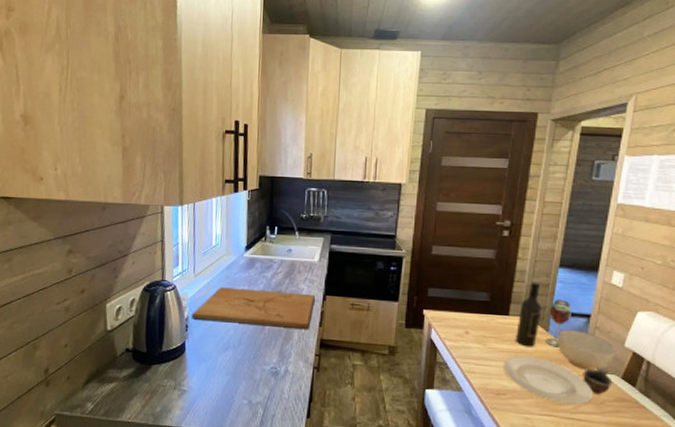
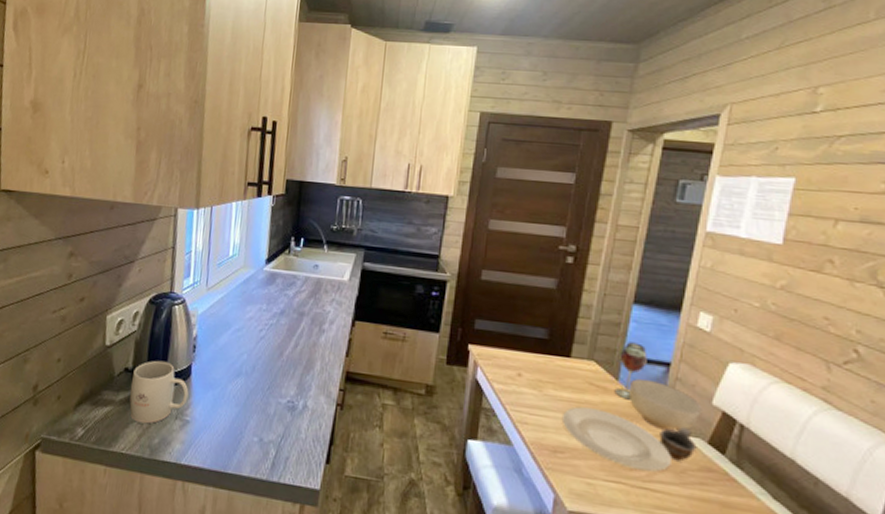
mug: none [131,340,184,396] -> present [129,360,189,424]
cutting board: present [191,287,316,330] -> none [200,304,344,360]
wine bottle: present [516,282,543,347] -> none [578,319,613,398]

